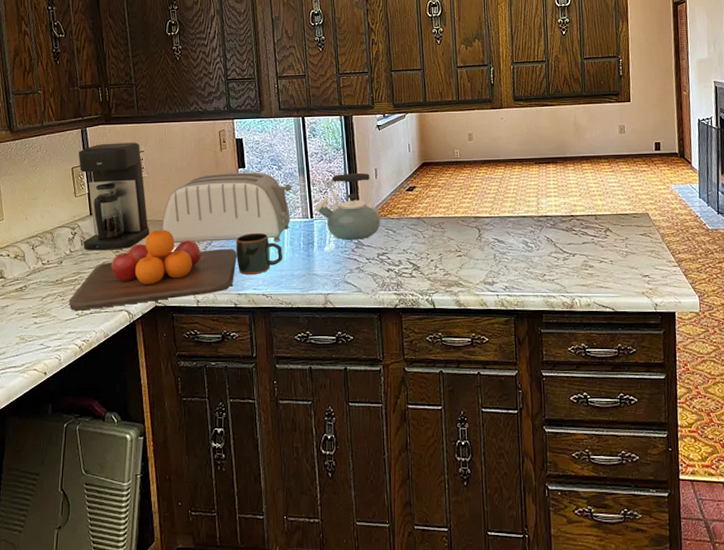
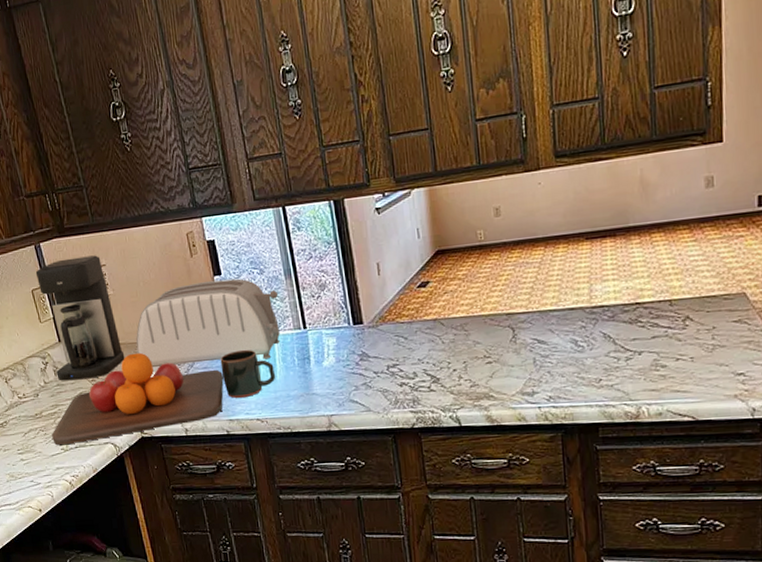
kettle: present [316,172,381,240] -> none [309,269,389,352]

